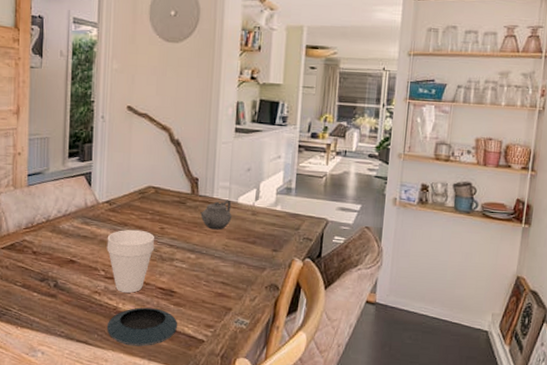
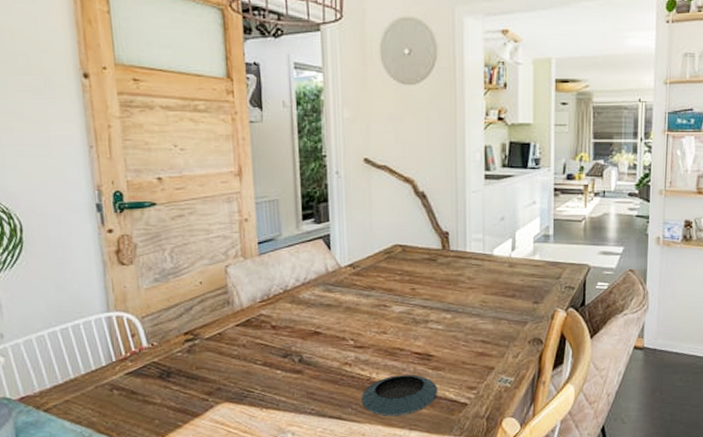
cup: present [106,229,155,293] -> none [353,293,407,361]
teapot: present [200,199,232,230] -> none [454,252,488,286]

